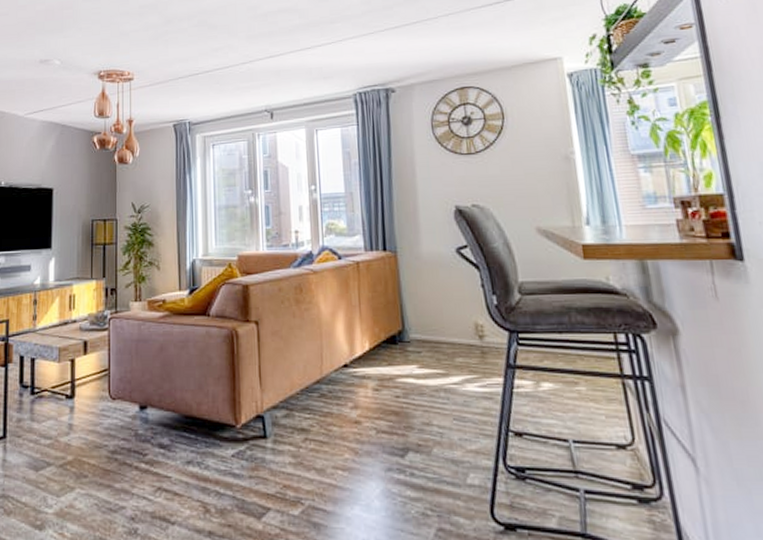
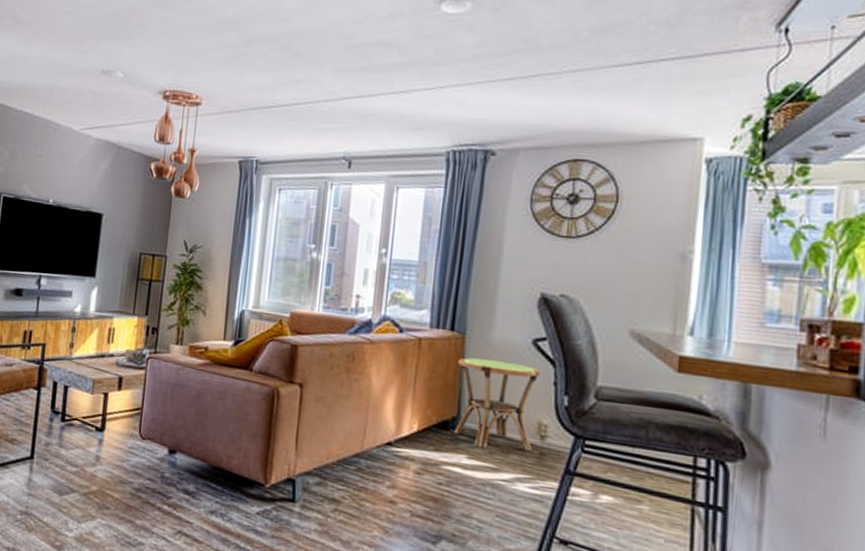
side table: none [394,272,474,356] -> present [455,357,541,452]

